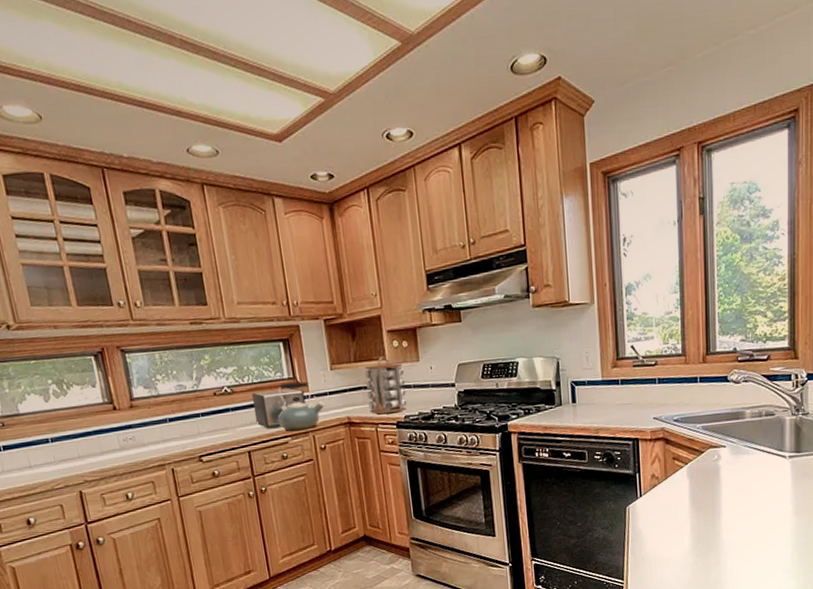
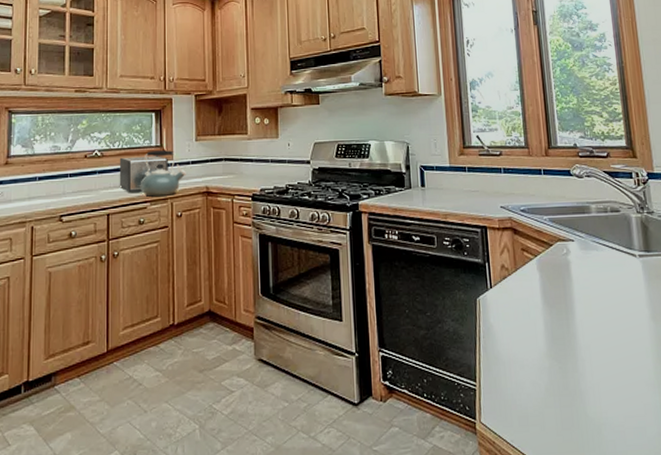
spice rack: present [365,357,407,415] -> none [227,132,264,186]

